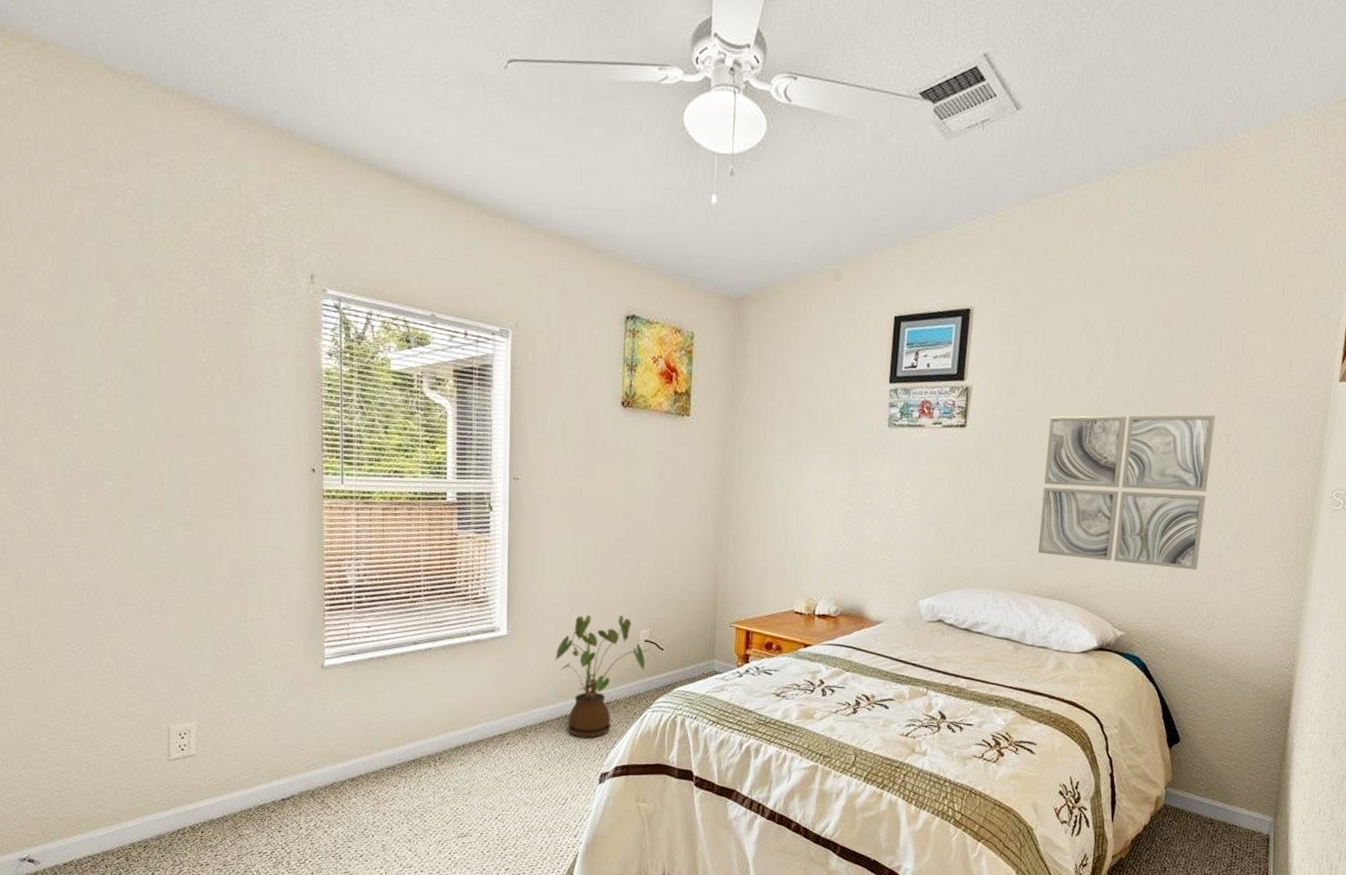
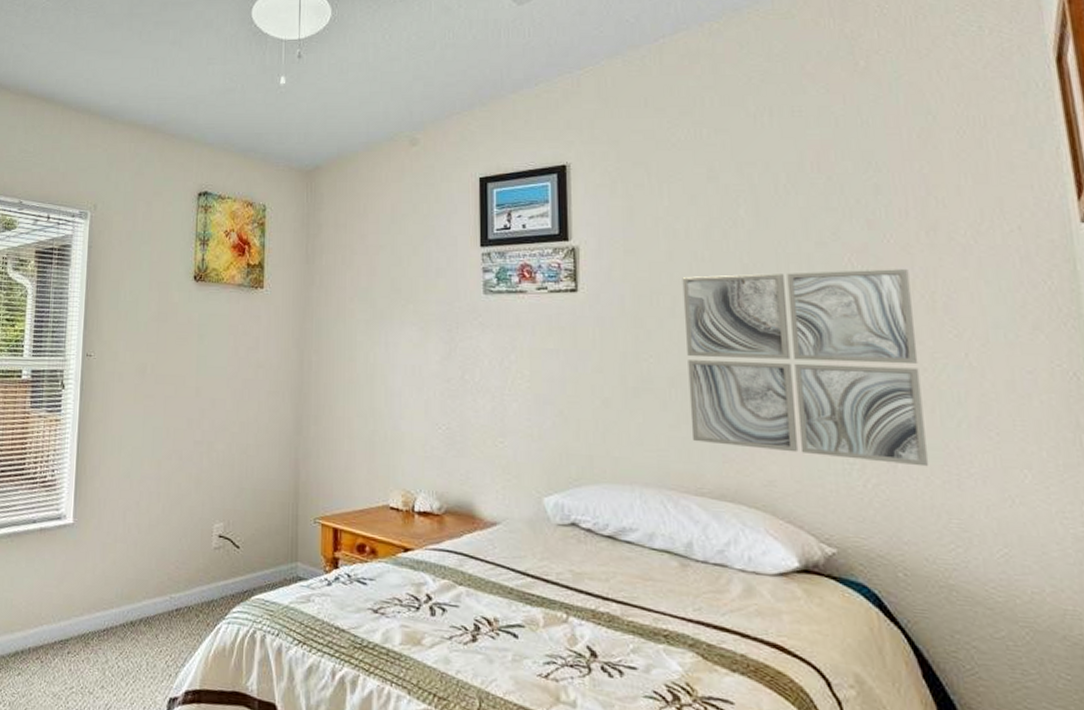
house plant: present [555,614,645,738] -> none [121,503,219,653]

